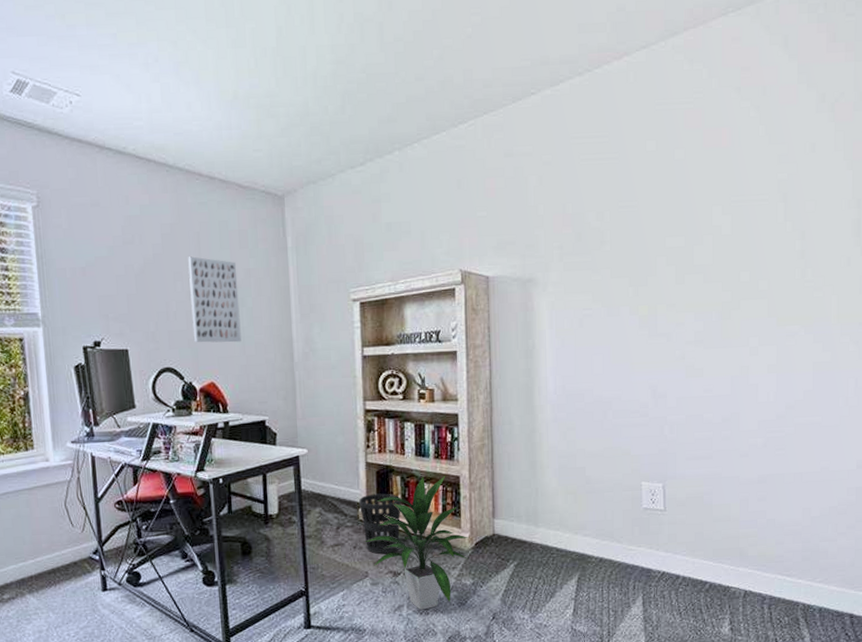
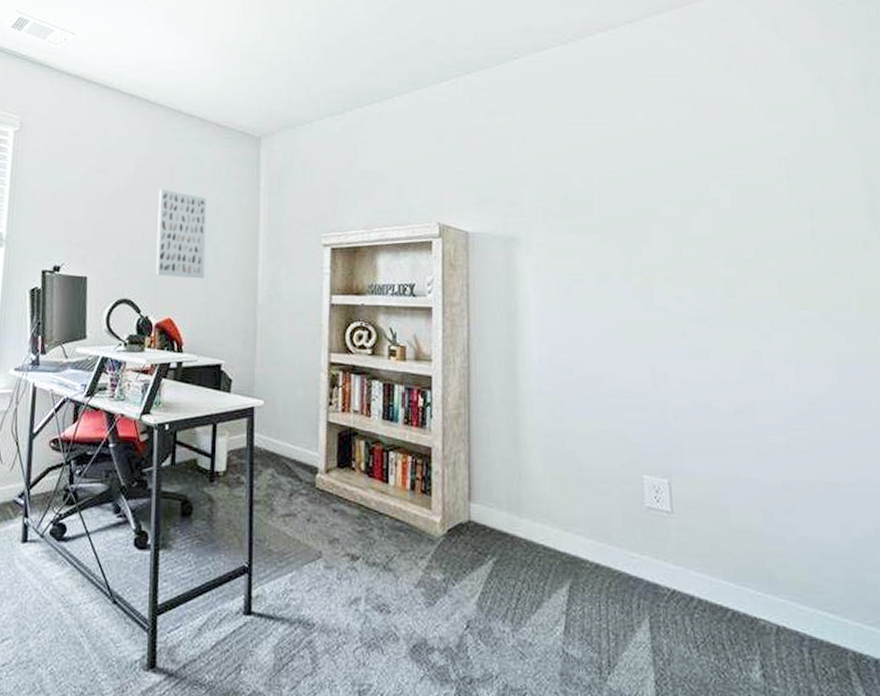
wastebasket: present [359,493,402,554] -> none [317,458,365,532]
indoor plant: present [365,476,469,610] -> none [320,443,440,607]

